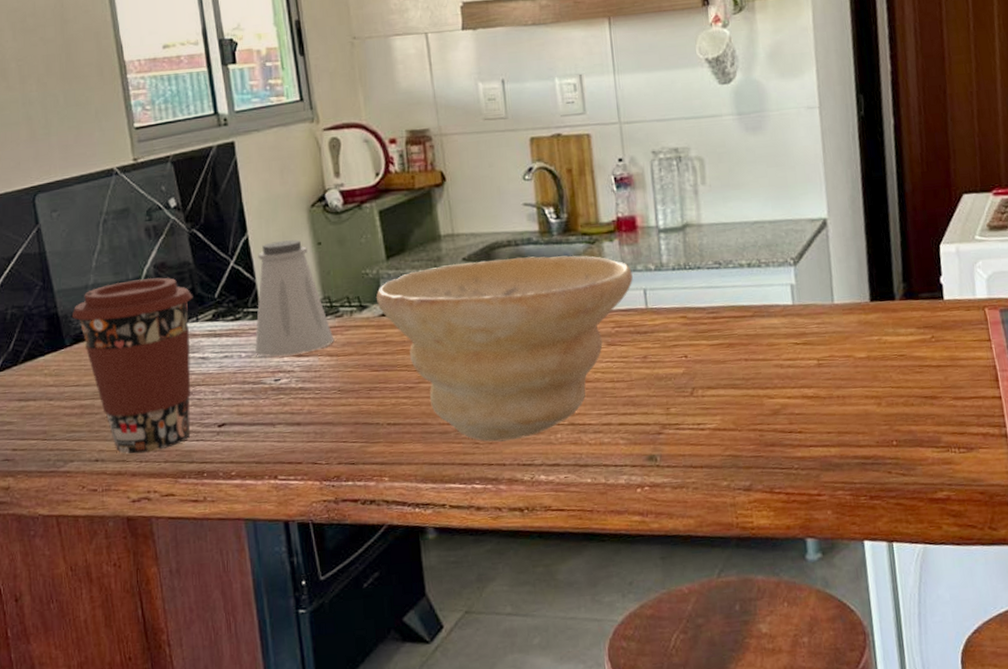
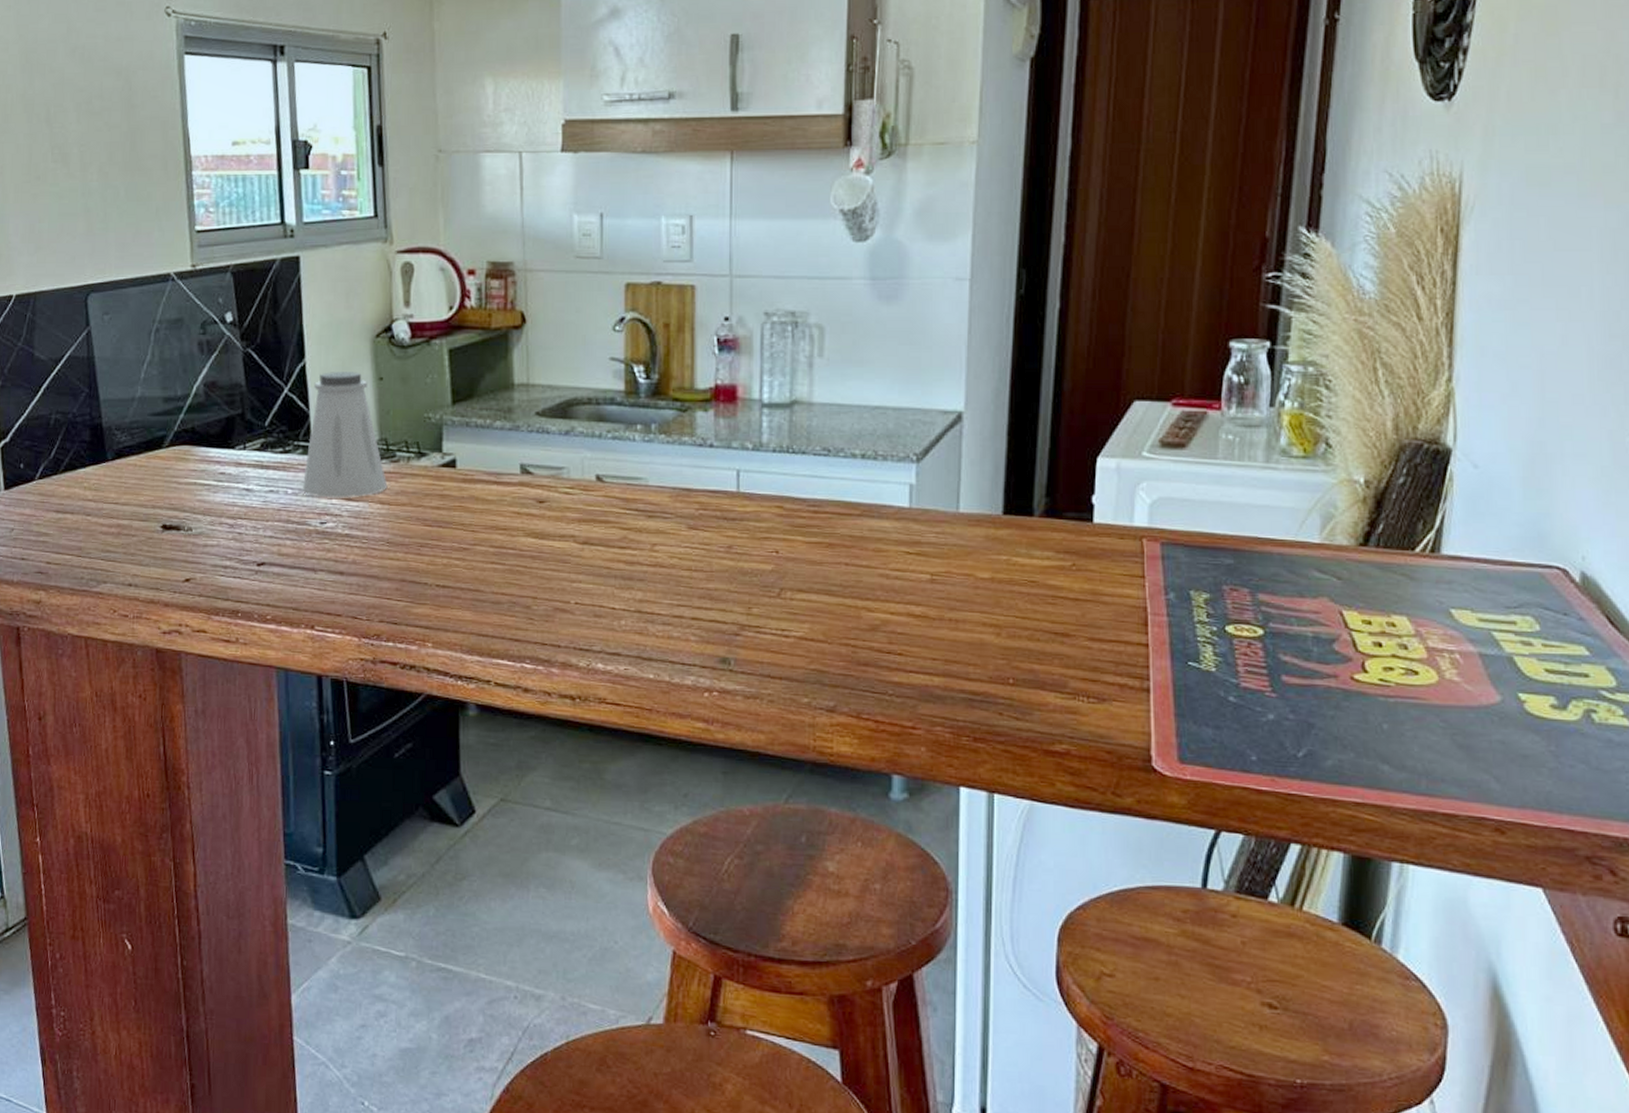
coffee cup: present [71,277,193,454] -> none [115,397,243,584]
bowl: present [375,255,633,442] -> none [436,417,726,621]

